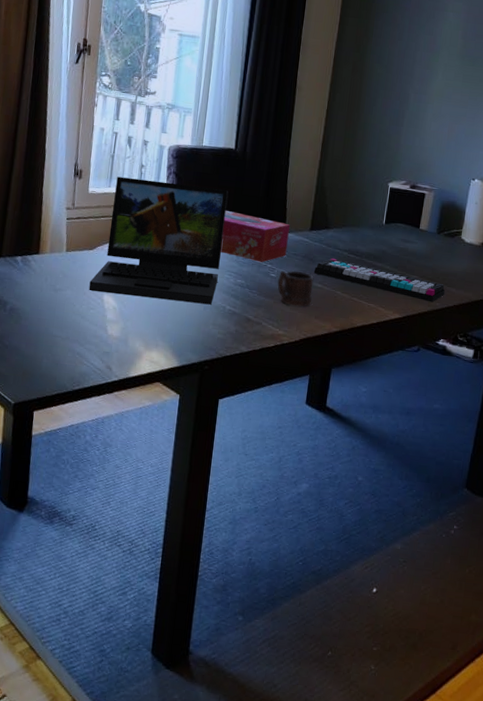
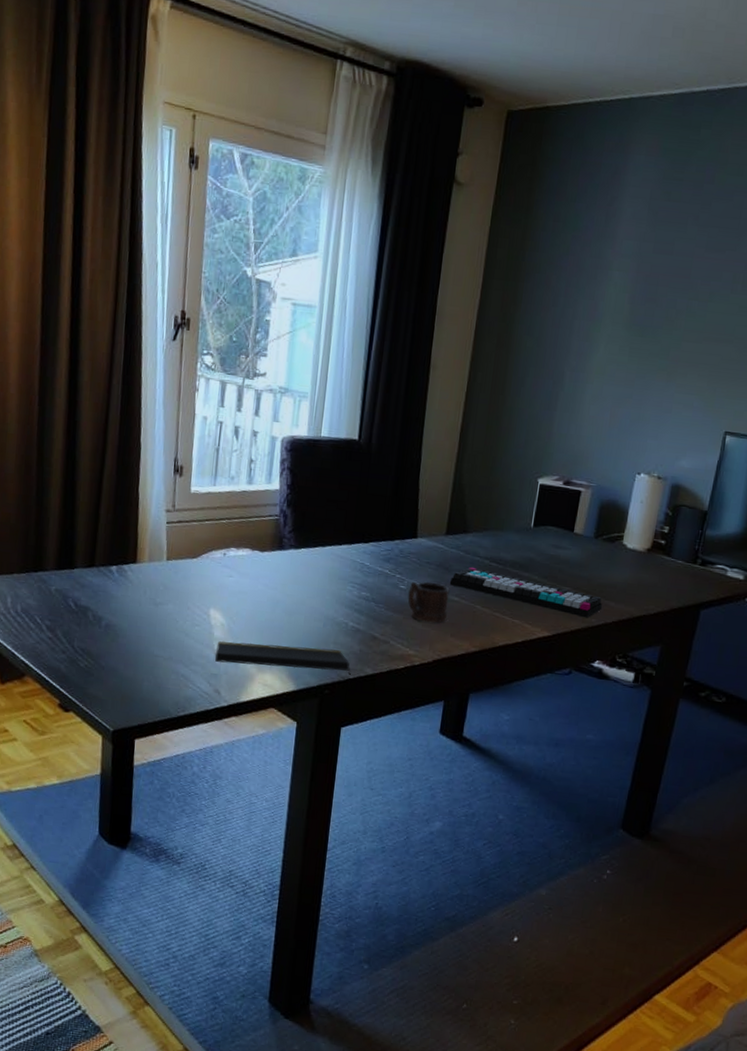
laptop: present [89,176,229,305] -> none [193,473,352,621]
notepad: none [107,323,228,363] -> present [215,641,351,687]
tissue box: present [220,211,290,262] -> none [341,512,422,572]

